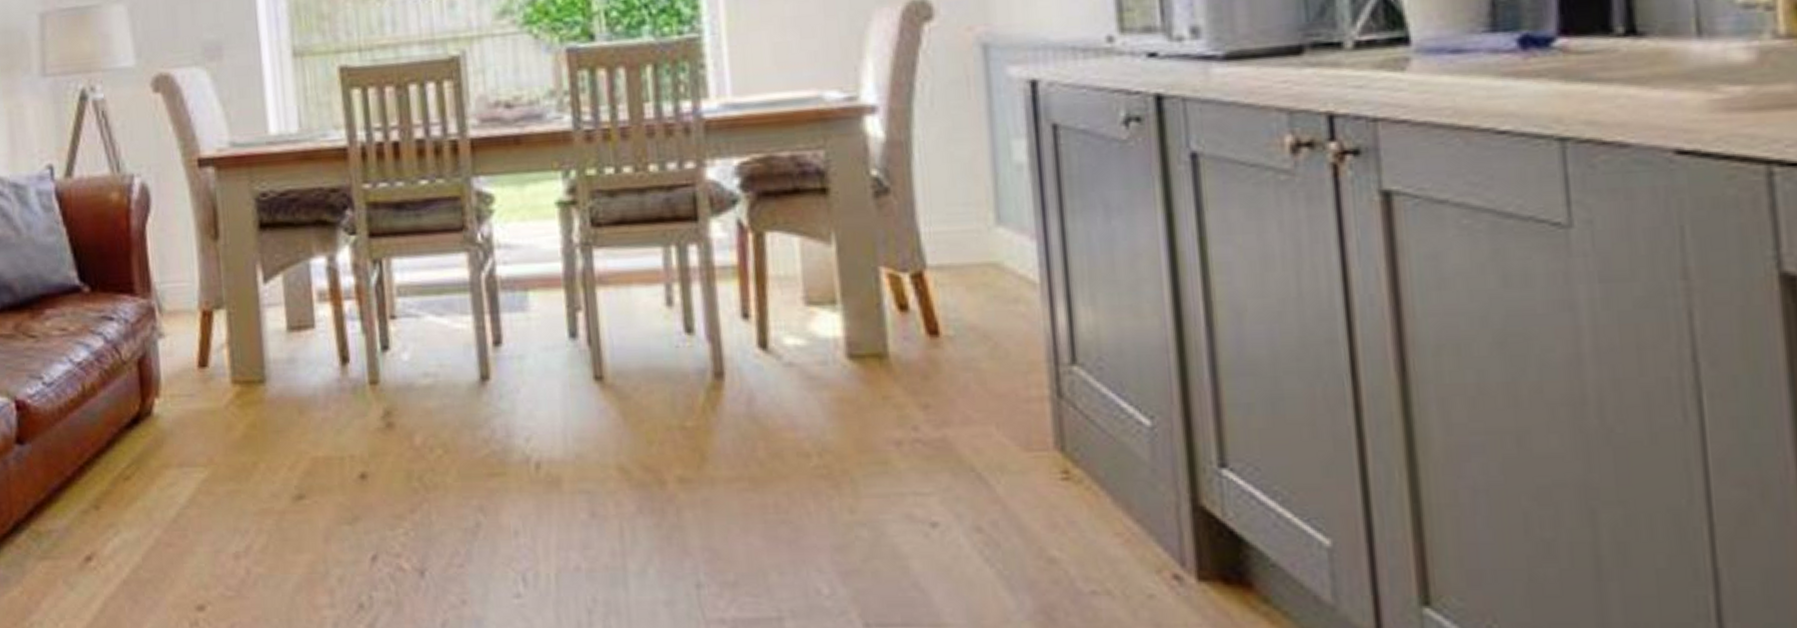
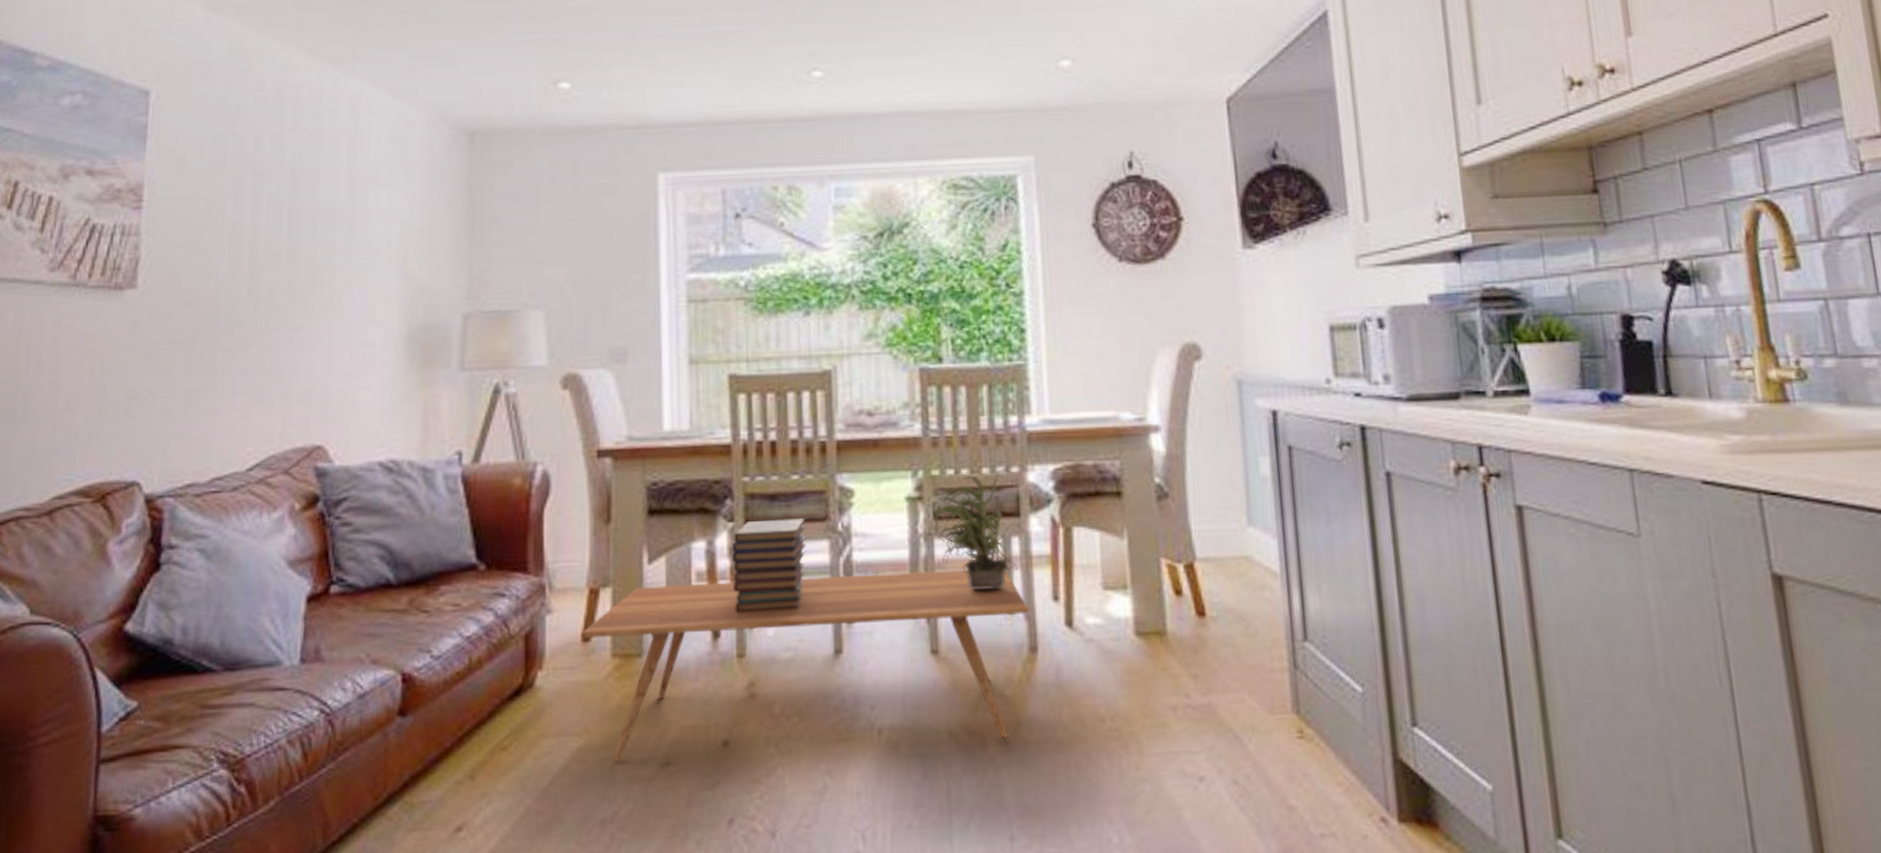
coffee table: none [197,283,712,493] -> present [581,569,1029,762]
book stack: none [356,229,441,336] -> present [731,518,806,613]
potted plant: none [591,163,697,308] -> present [934,468,1018,590]

